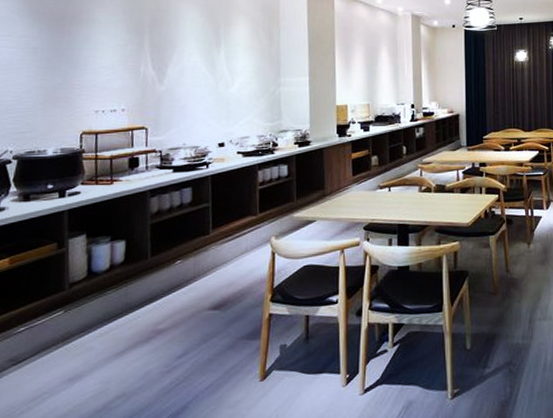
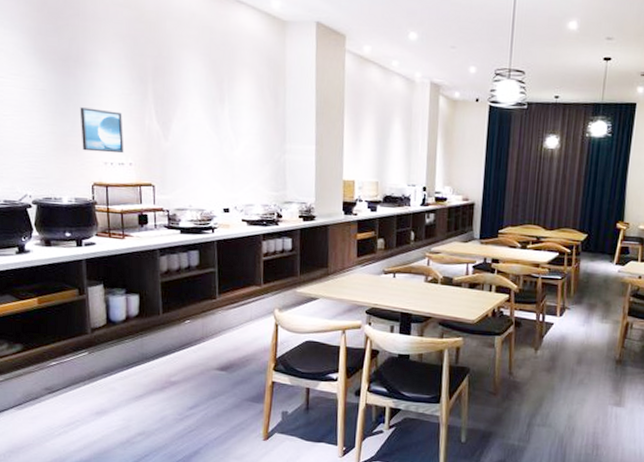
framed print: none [72,61,117,102] -> present [80,107,124,154]

